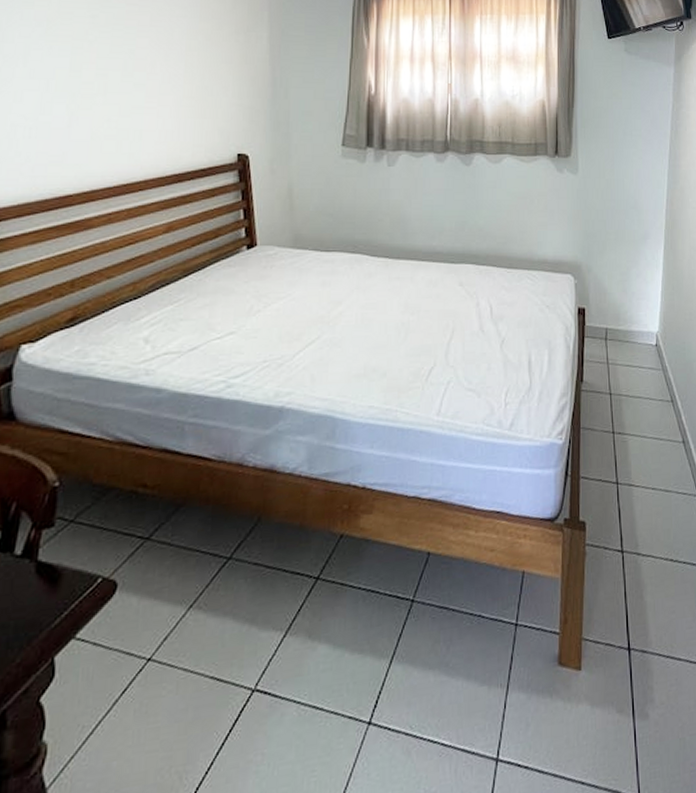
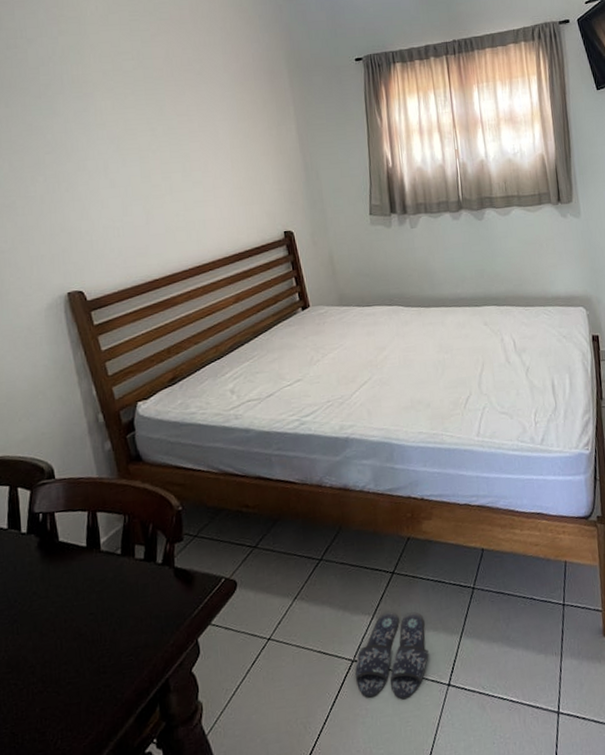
slippers: none [254,627,349,742] -> present [355,611,429,700]

